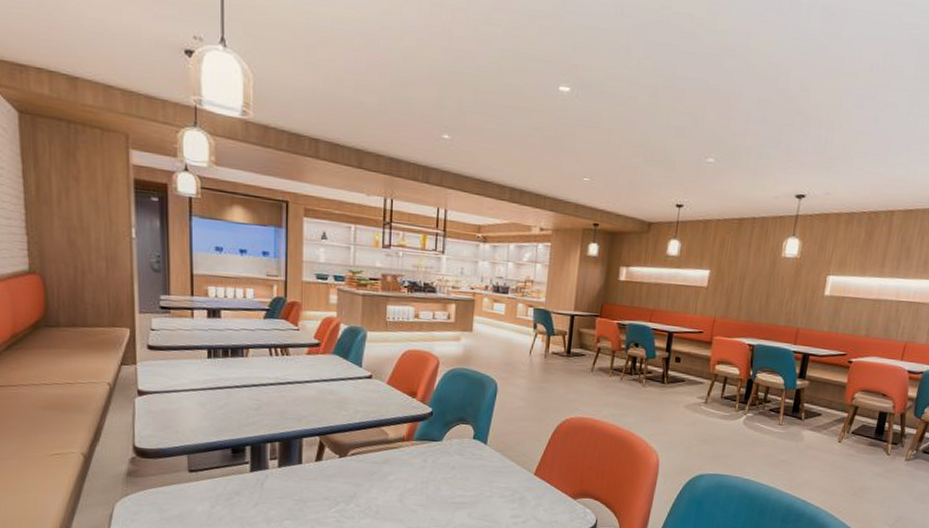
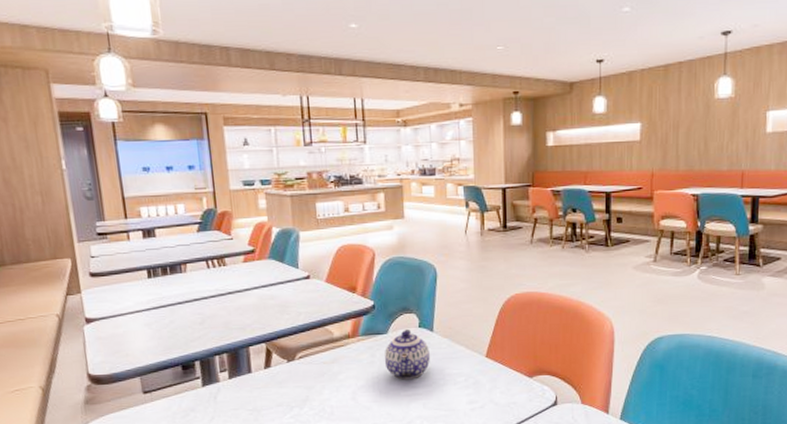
teapot: none [436,439,481,488] -> present [385,329,430,380]

